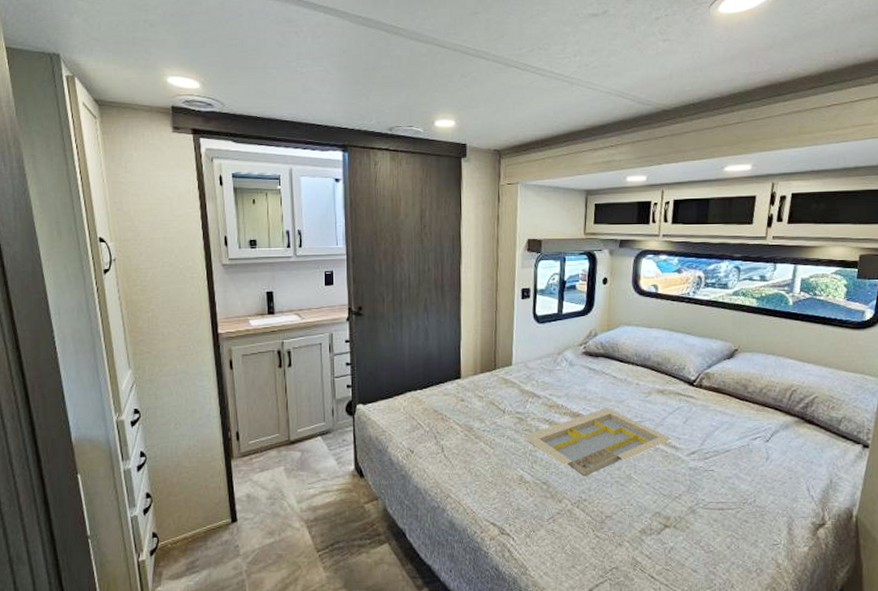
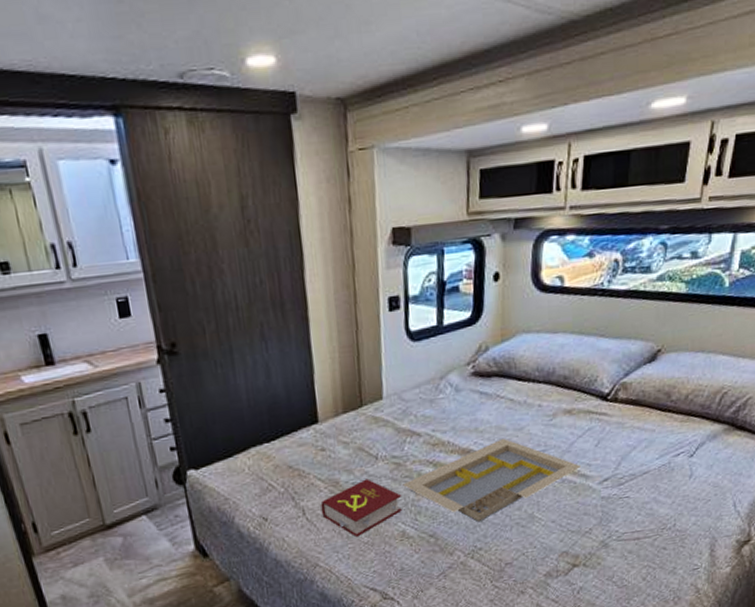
book: none [456,428,522,477] -> present [320,478,402,538]

